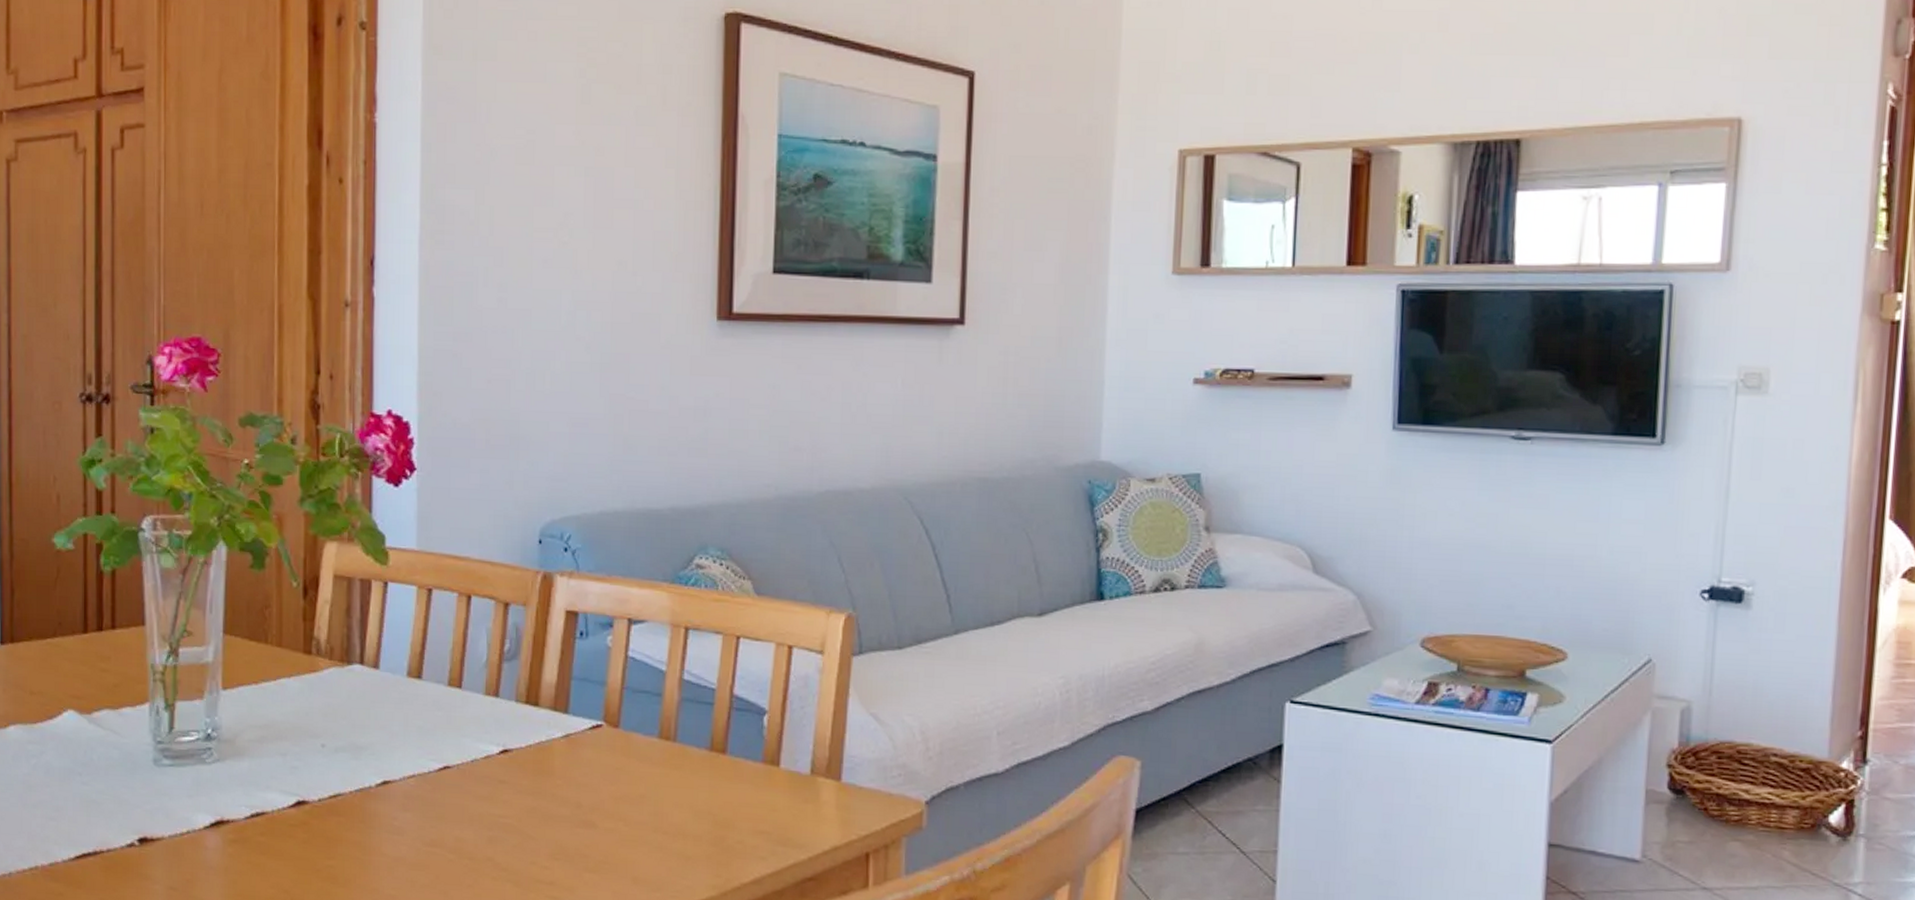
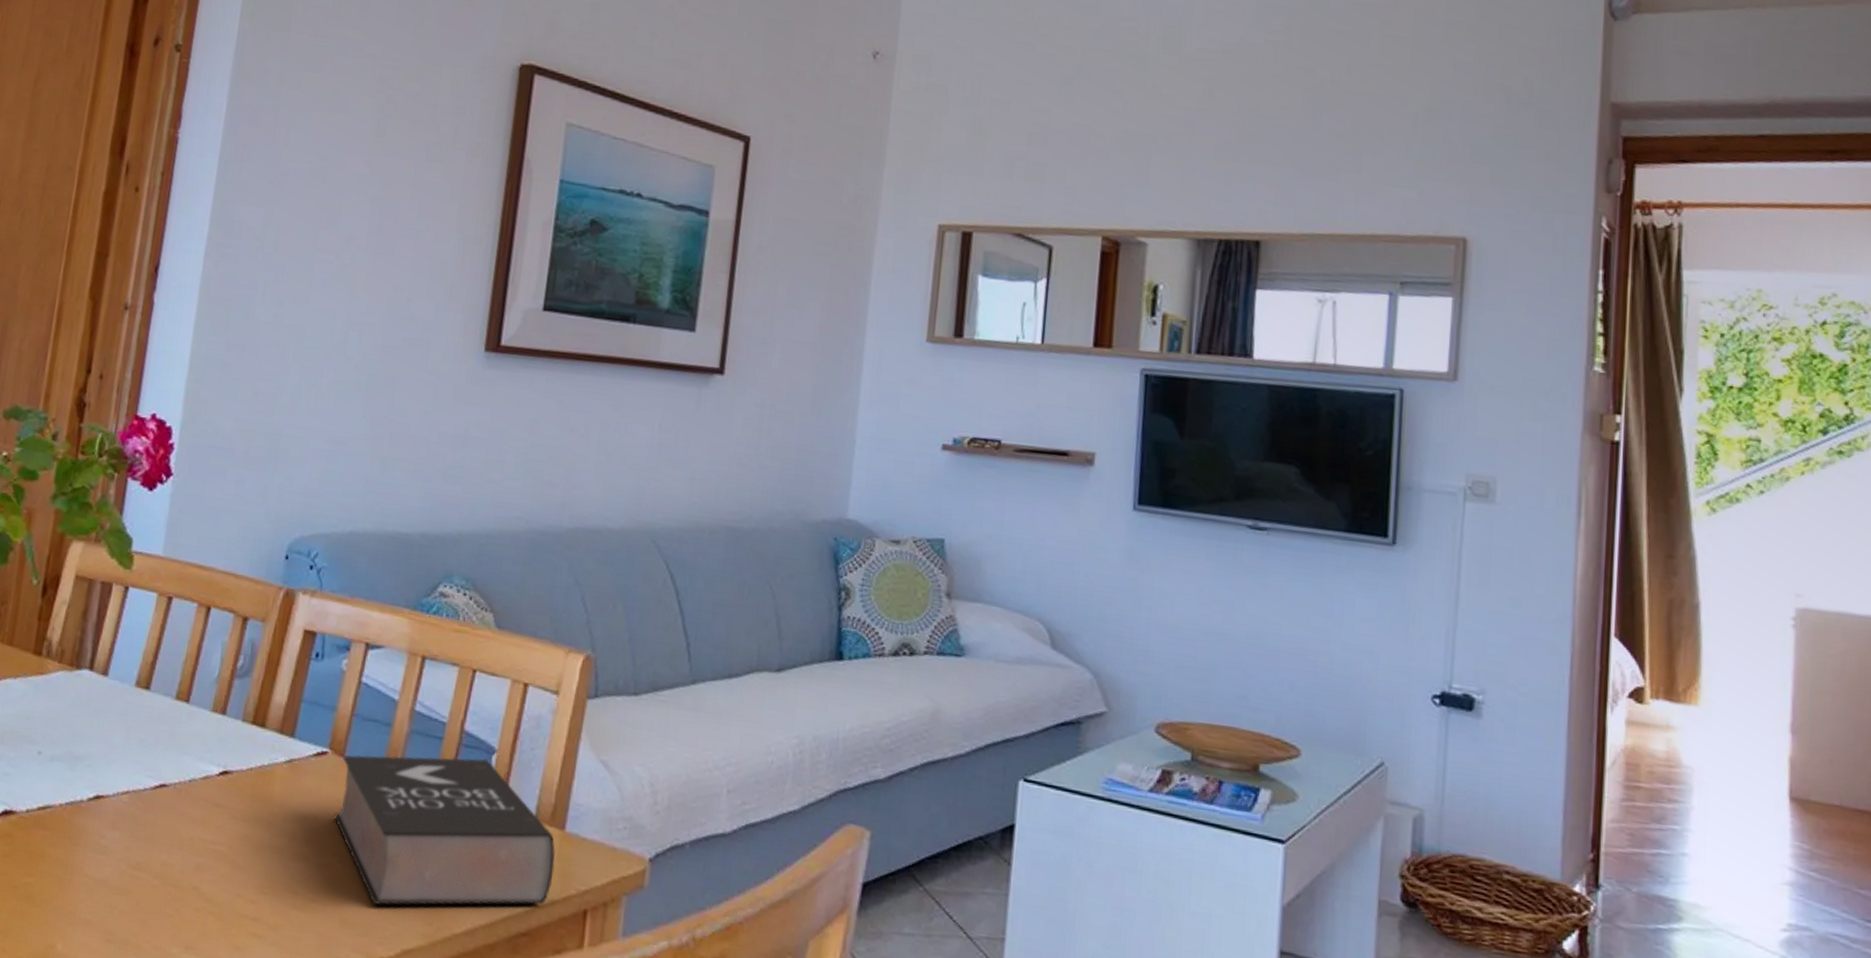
book: none [615,720,834,863] -> present [333,754,556,906]

